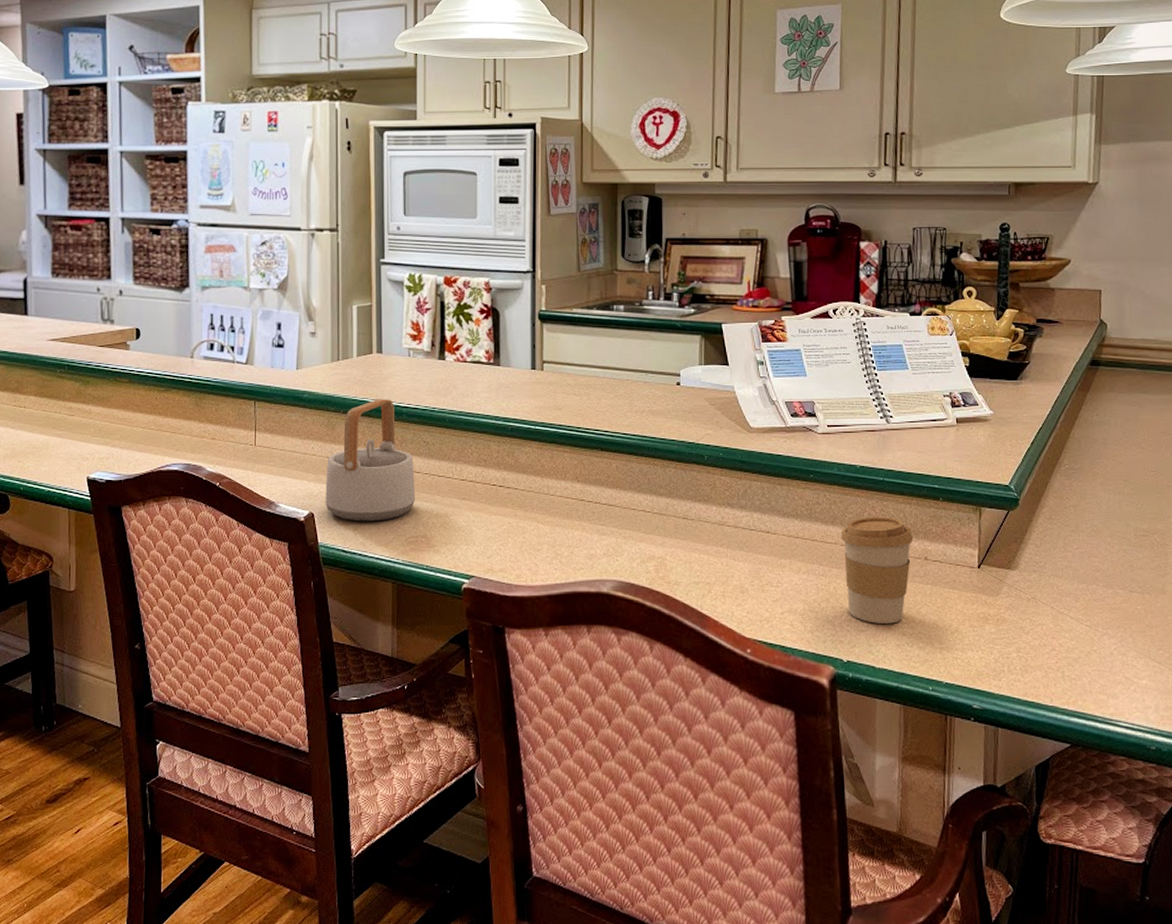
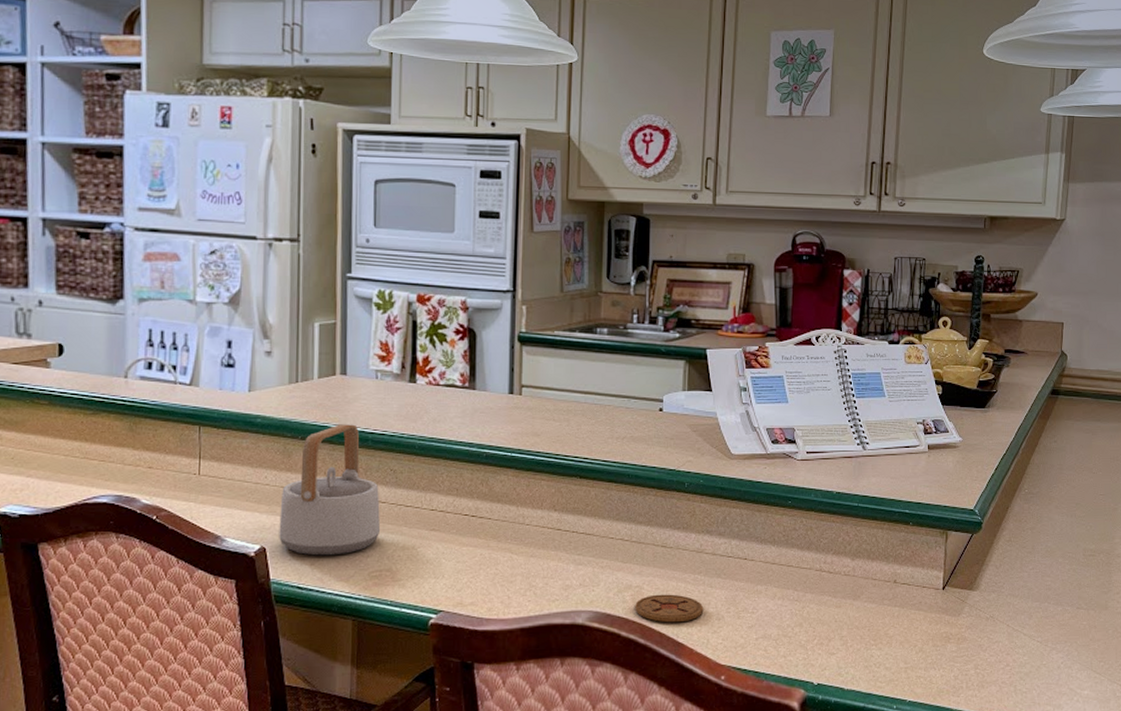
coaster: none [658,566,727,594] -> present [635,594,704,623]
coffee cup: present [841,517,914,624] -> none [816,542,884,646]

